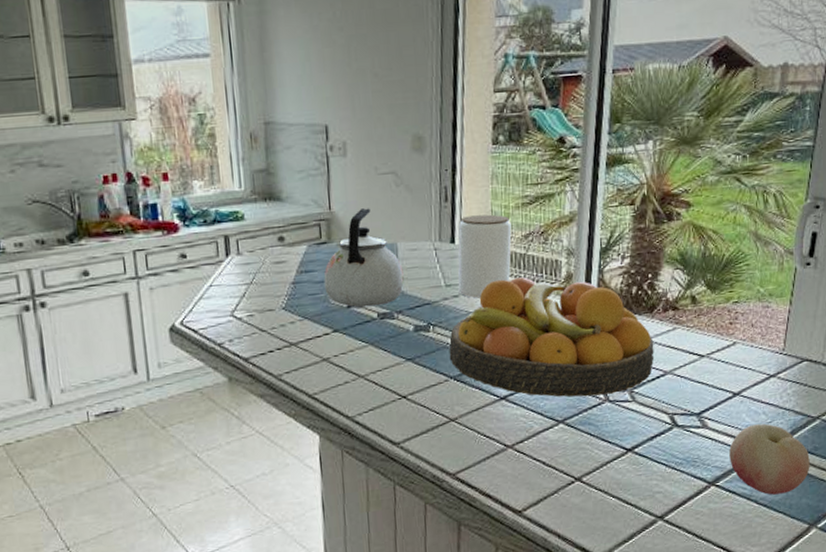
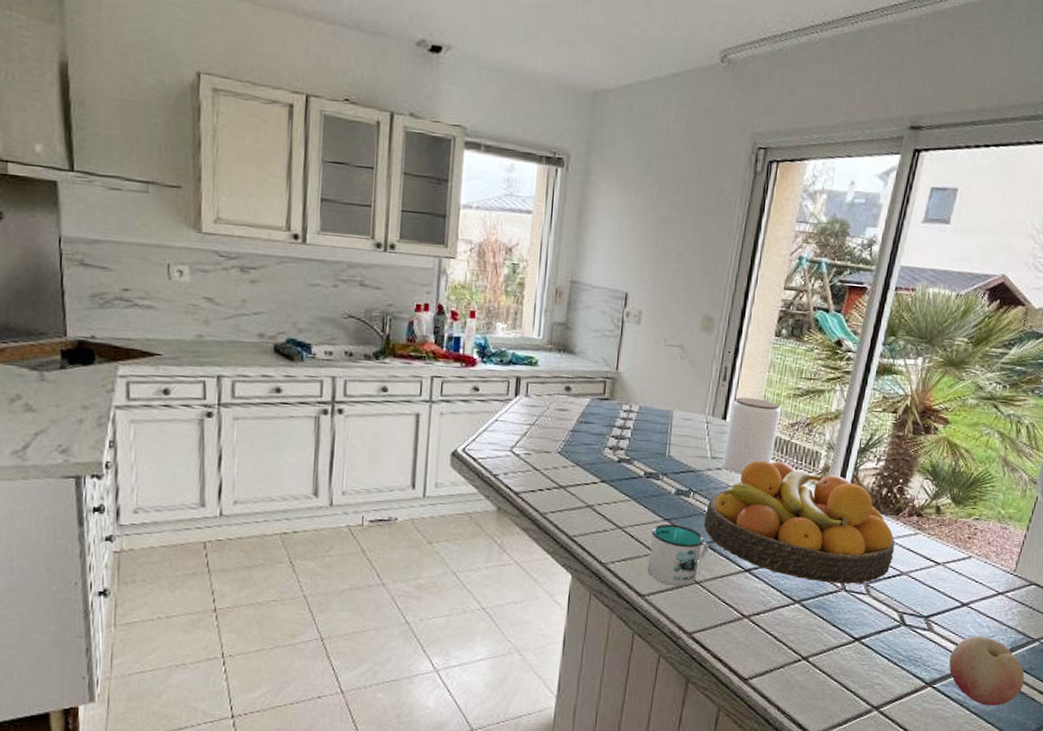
kettle: present [323,208,404,307] -> none [600,374,675,465]
mug: none [396,363,459,428] -> present [647,524,709,586]

